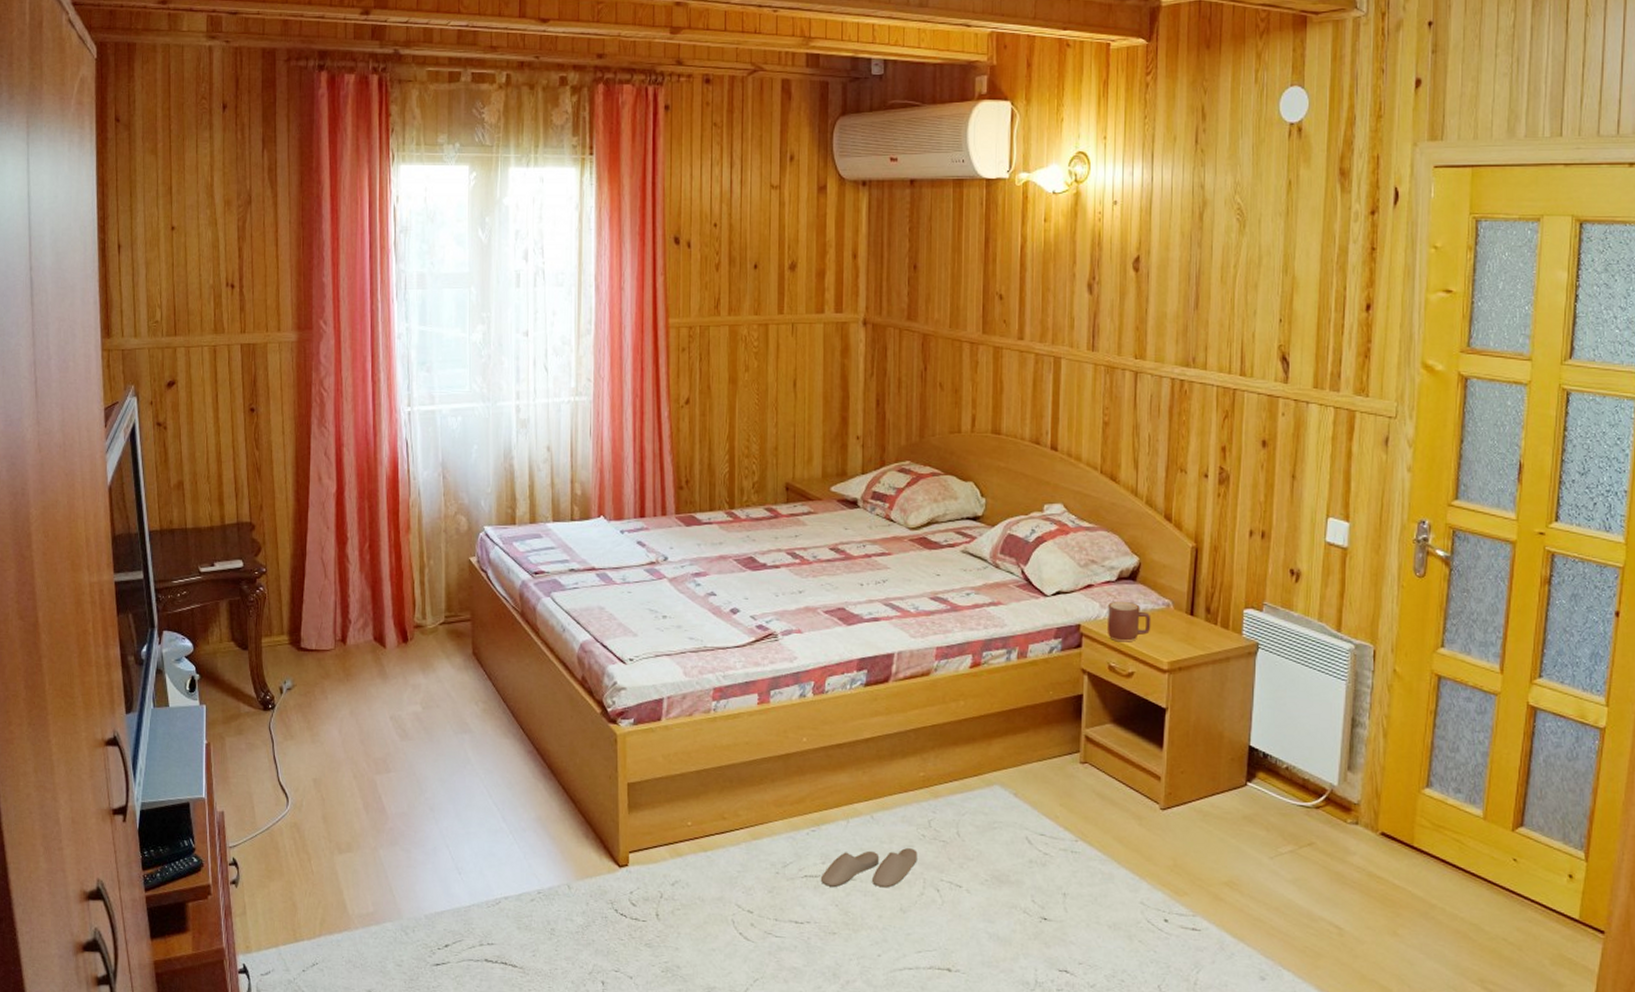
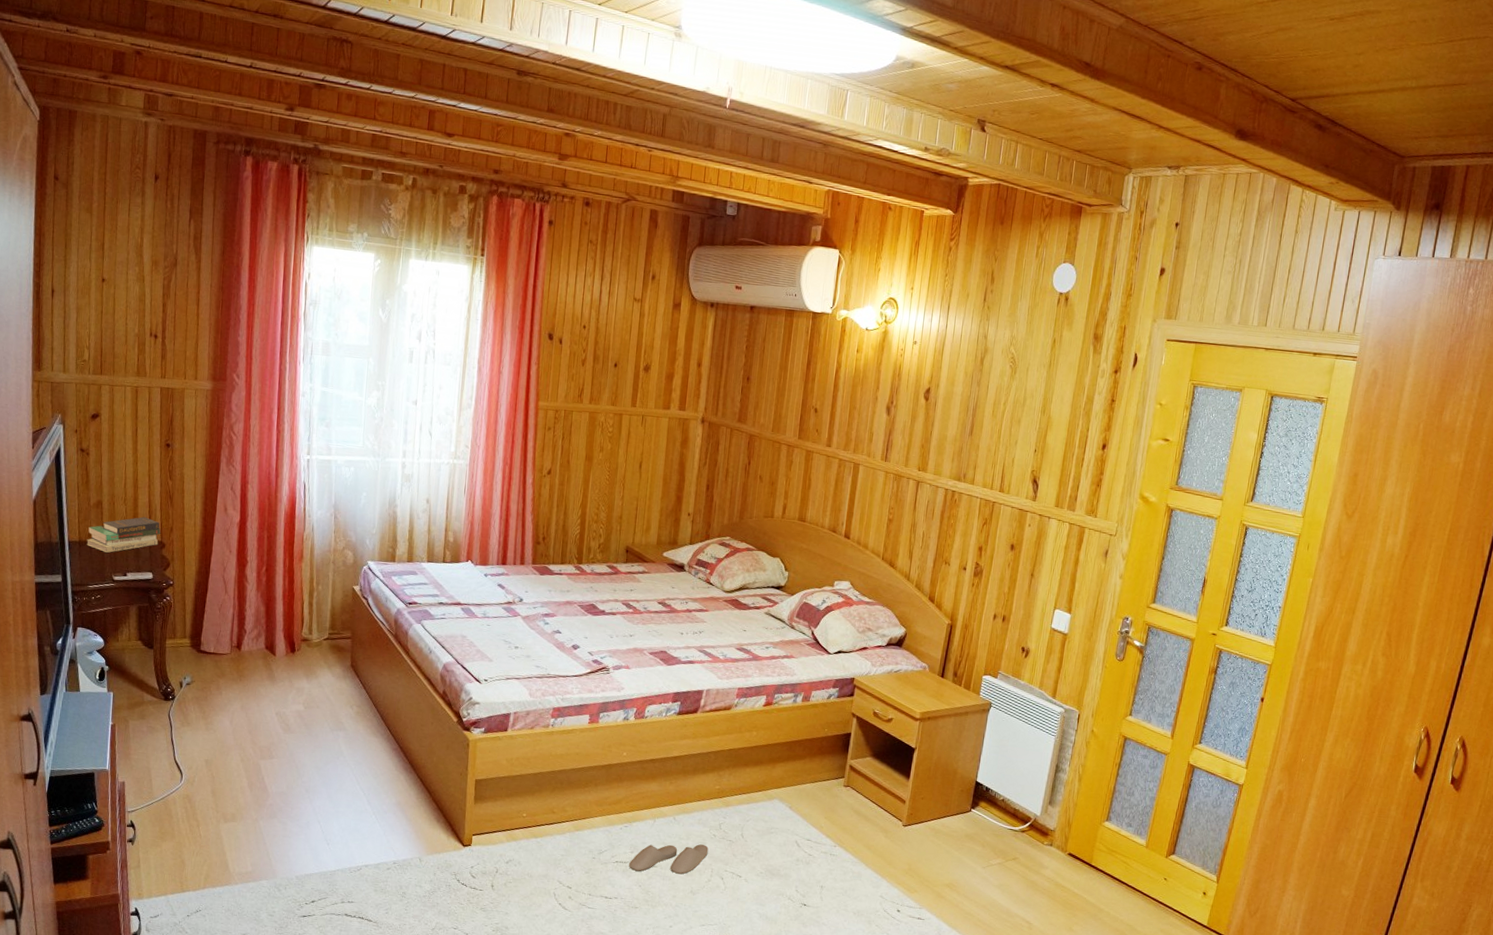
books: none [168,495,249,542] -> present [86,516,161,554]
mug: present [1107,601,1151,642] -> none [875,662,911,695]

